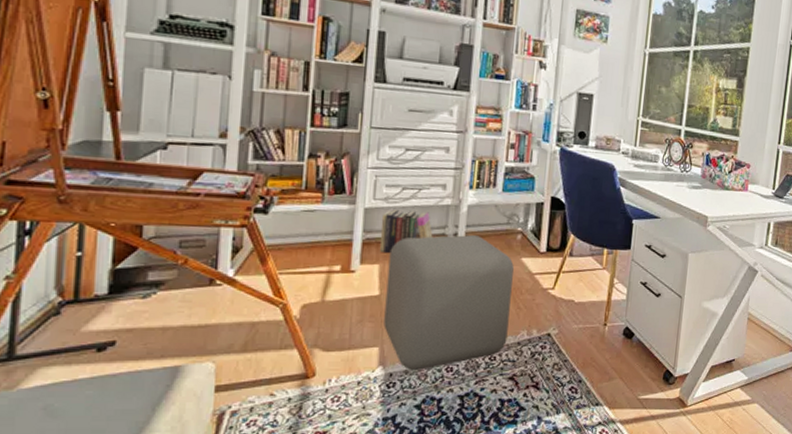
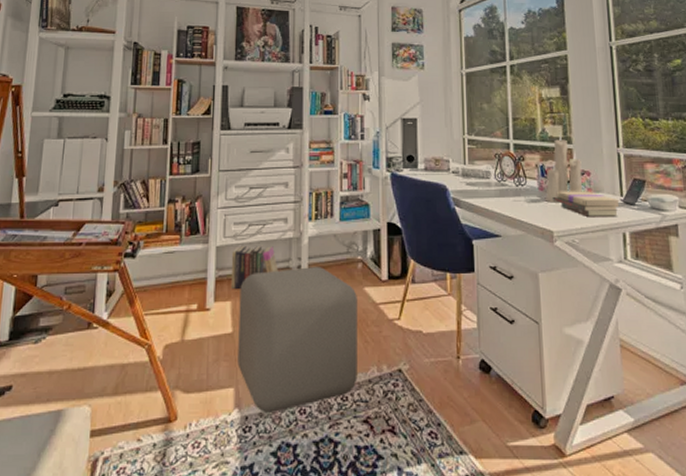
candle: none [705,123,744,191] -> present [544,132,583,203]
books: none [712,180,771,207] -> present [552,191,620,218]

